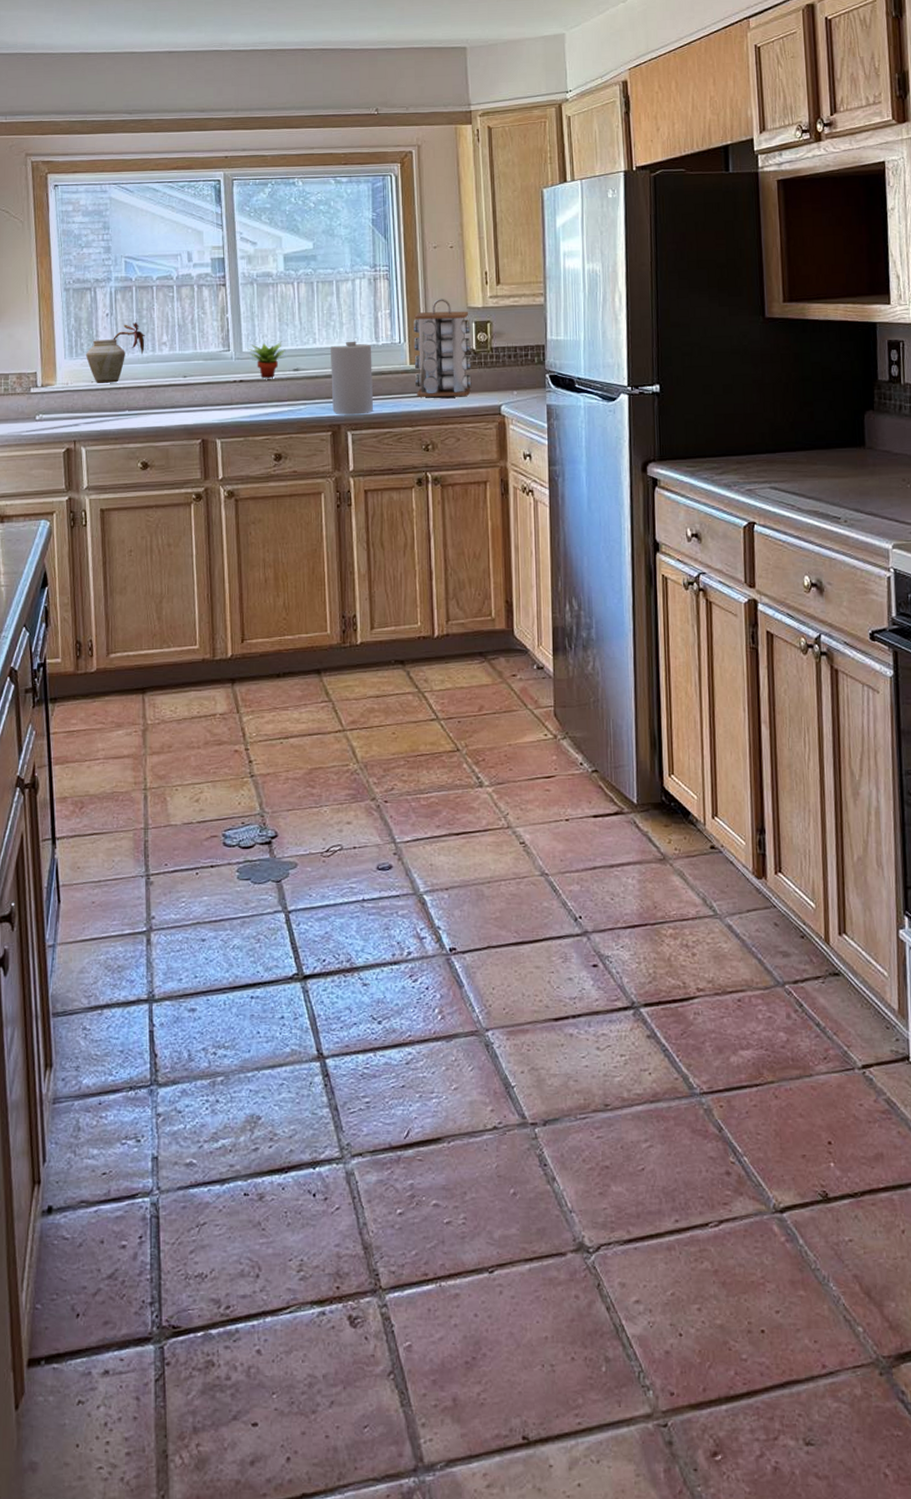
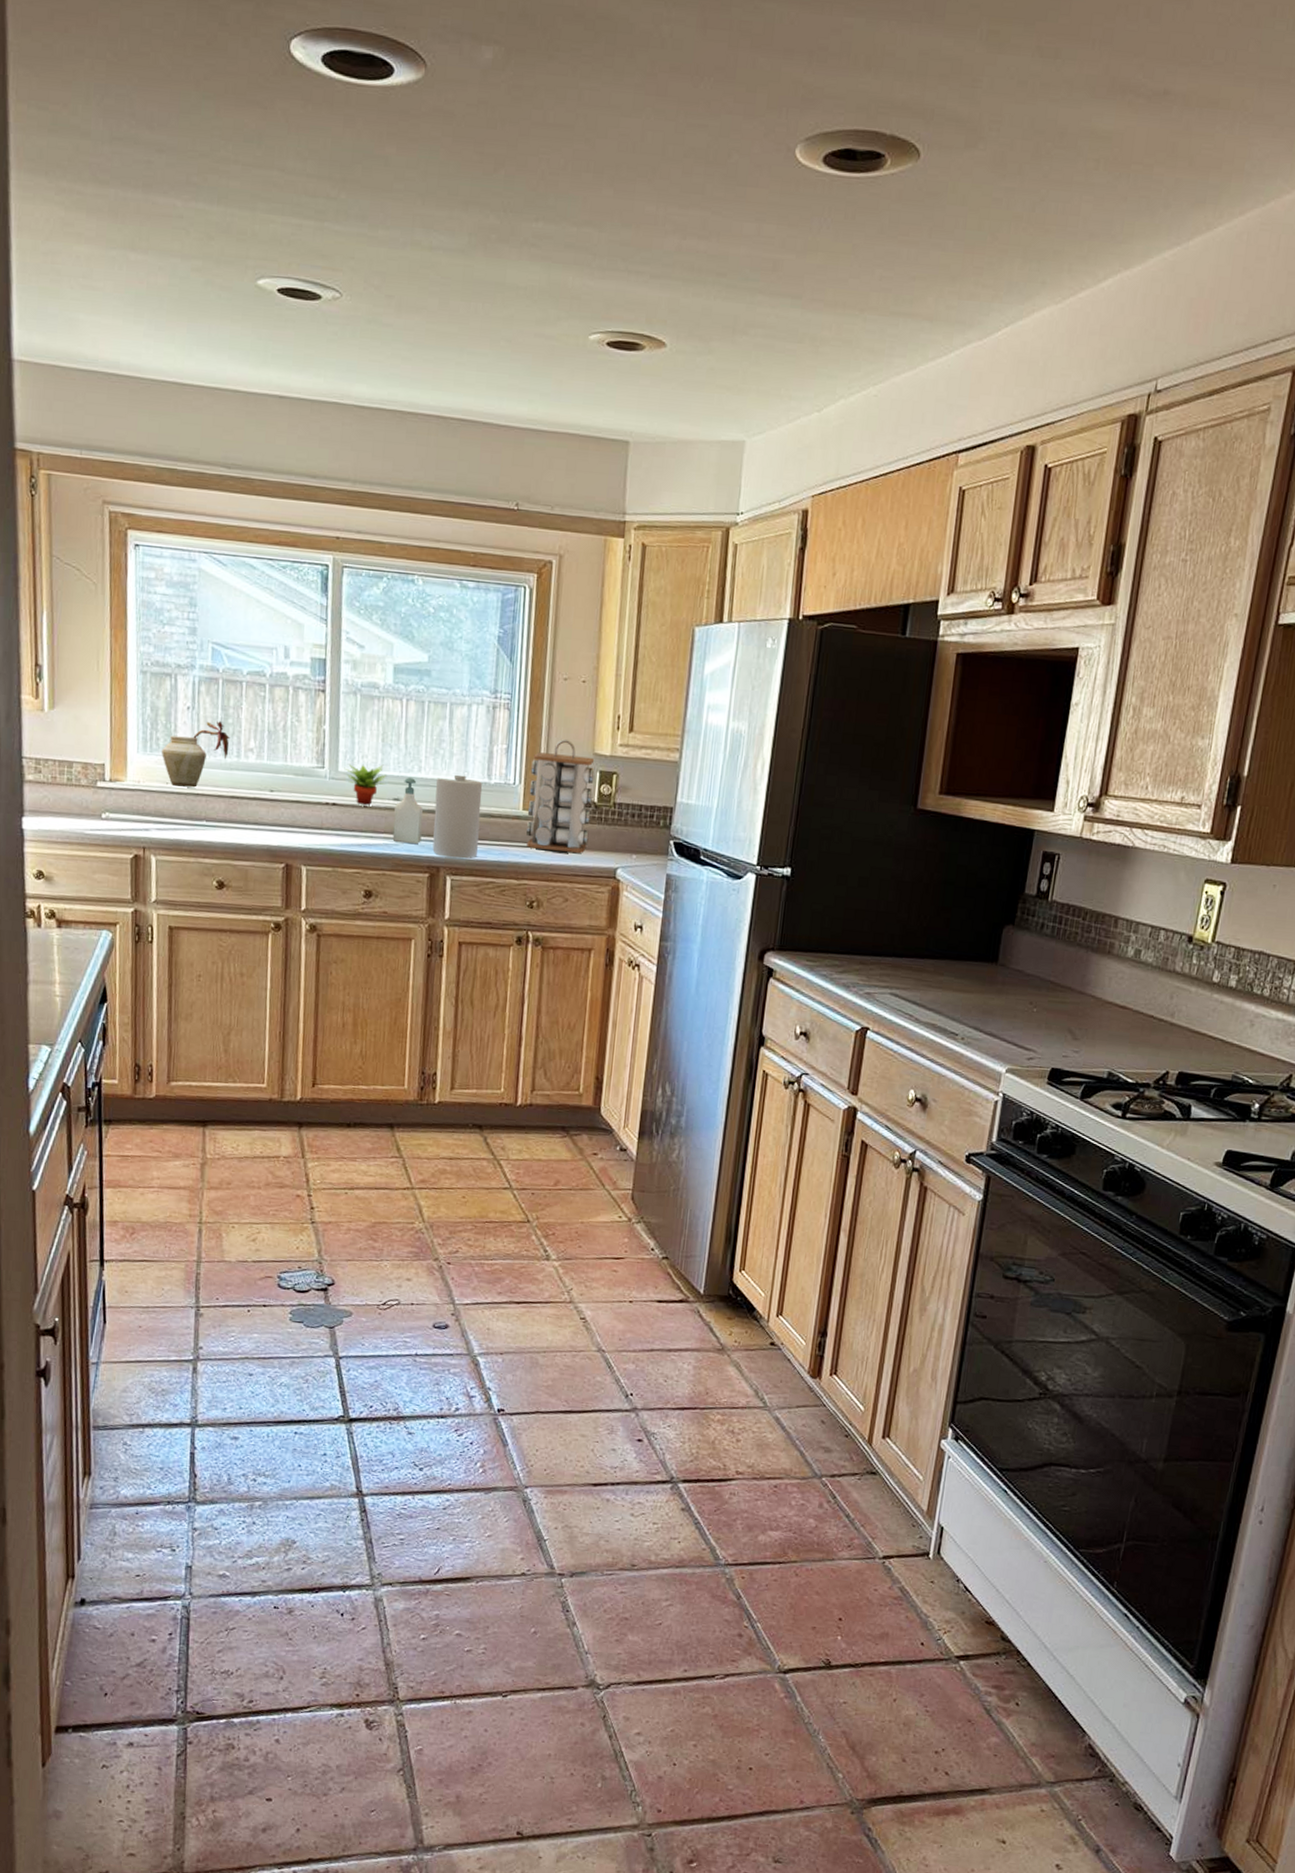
soap bottle: none [295,349,322,408] -> present [392,778,423,845]

